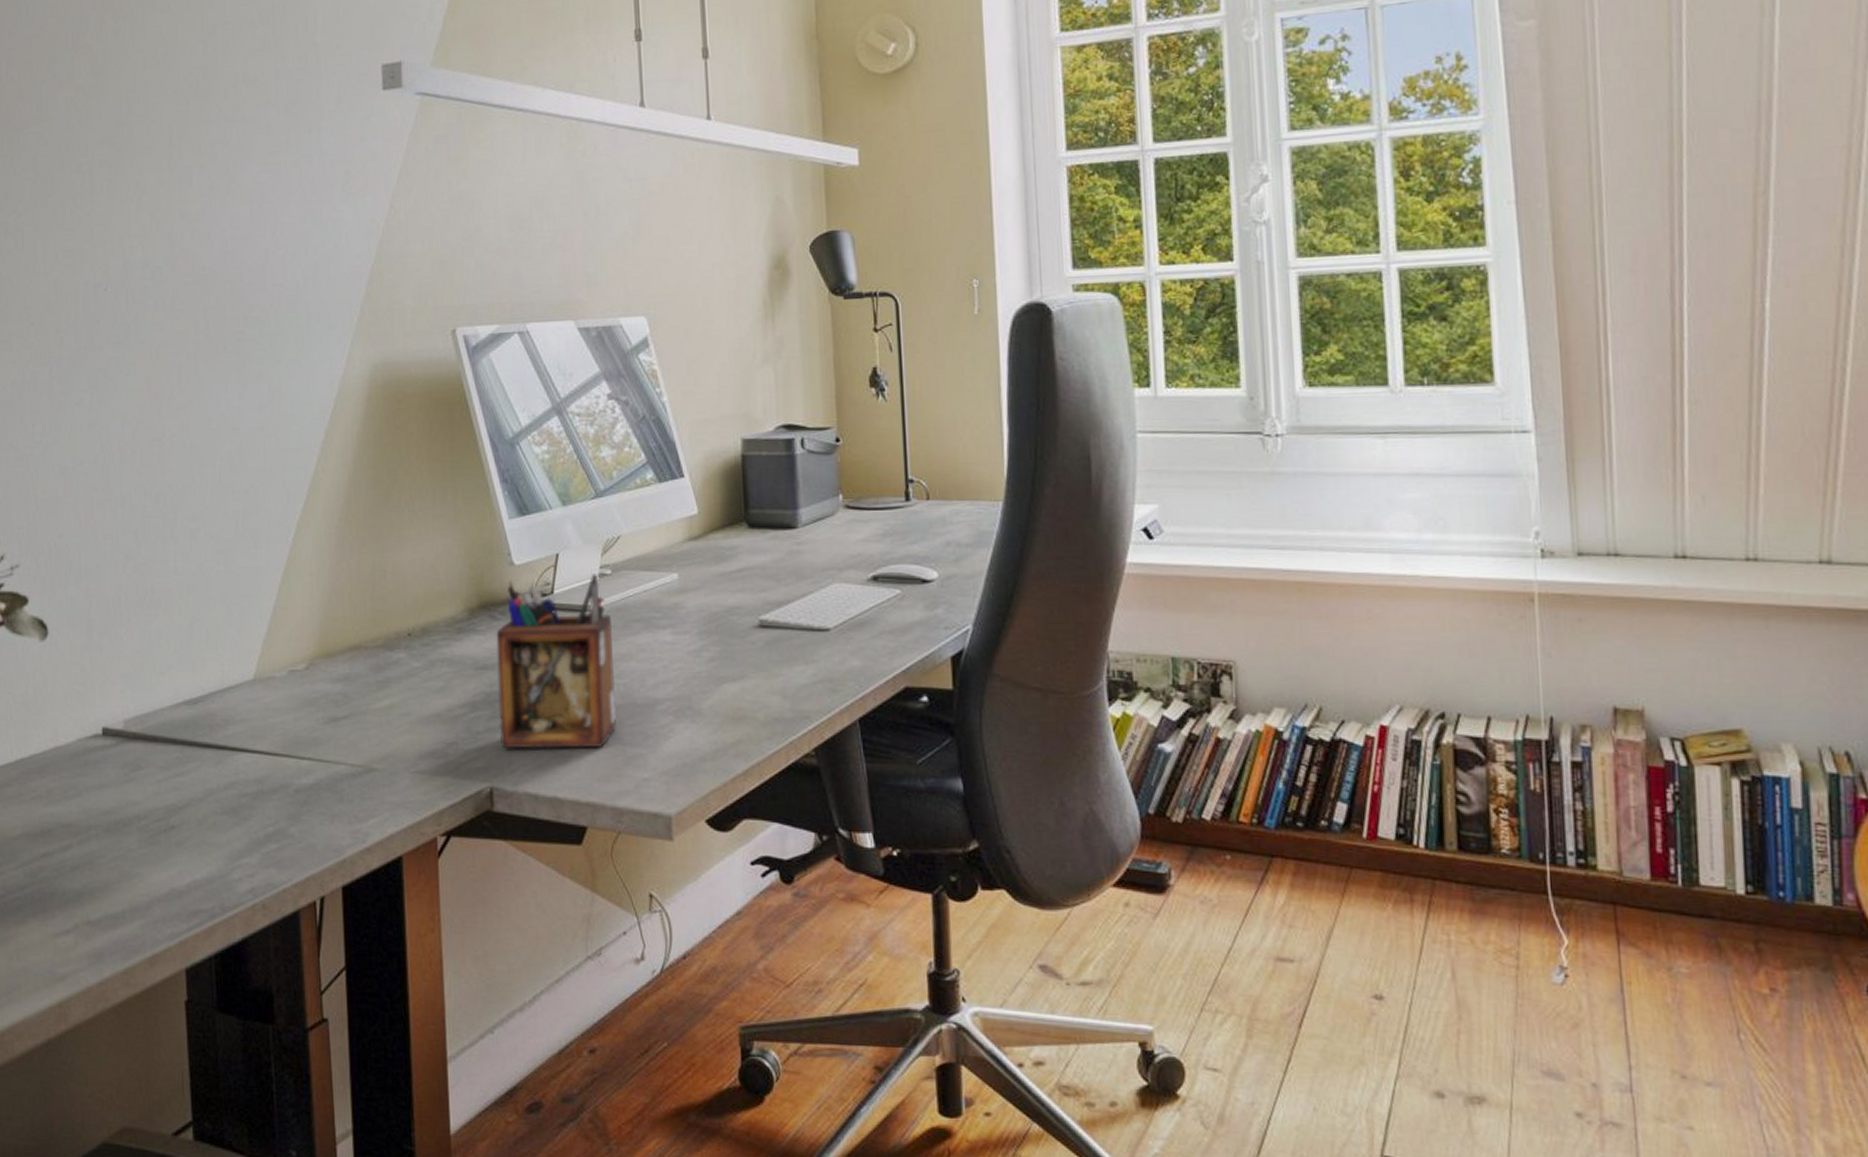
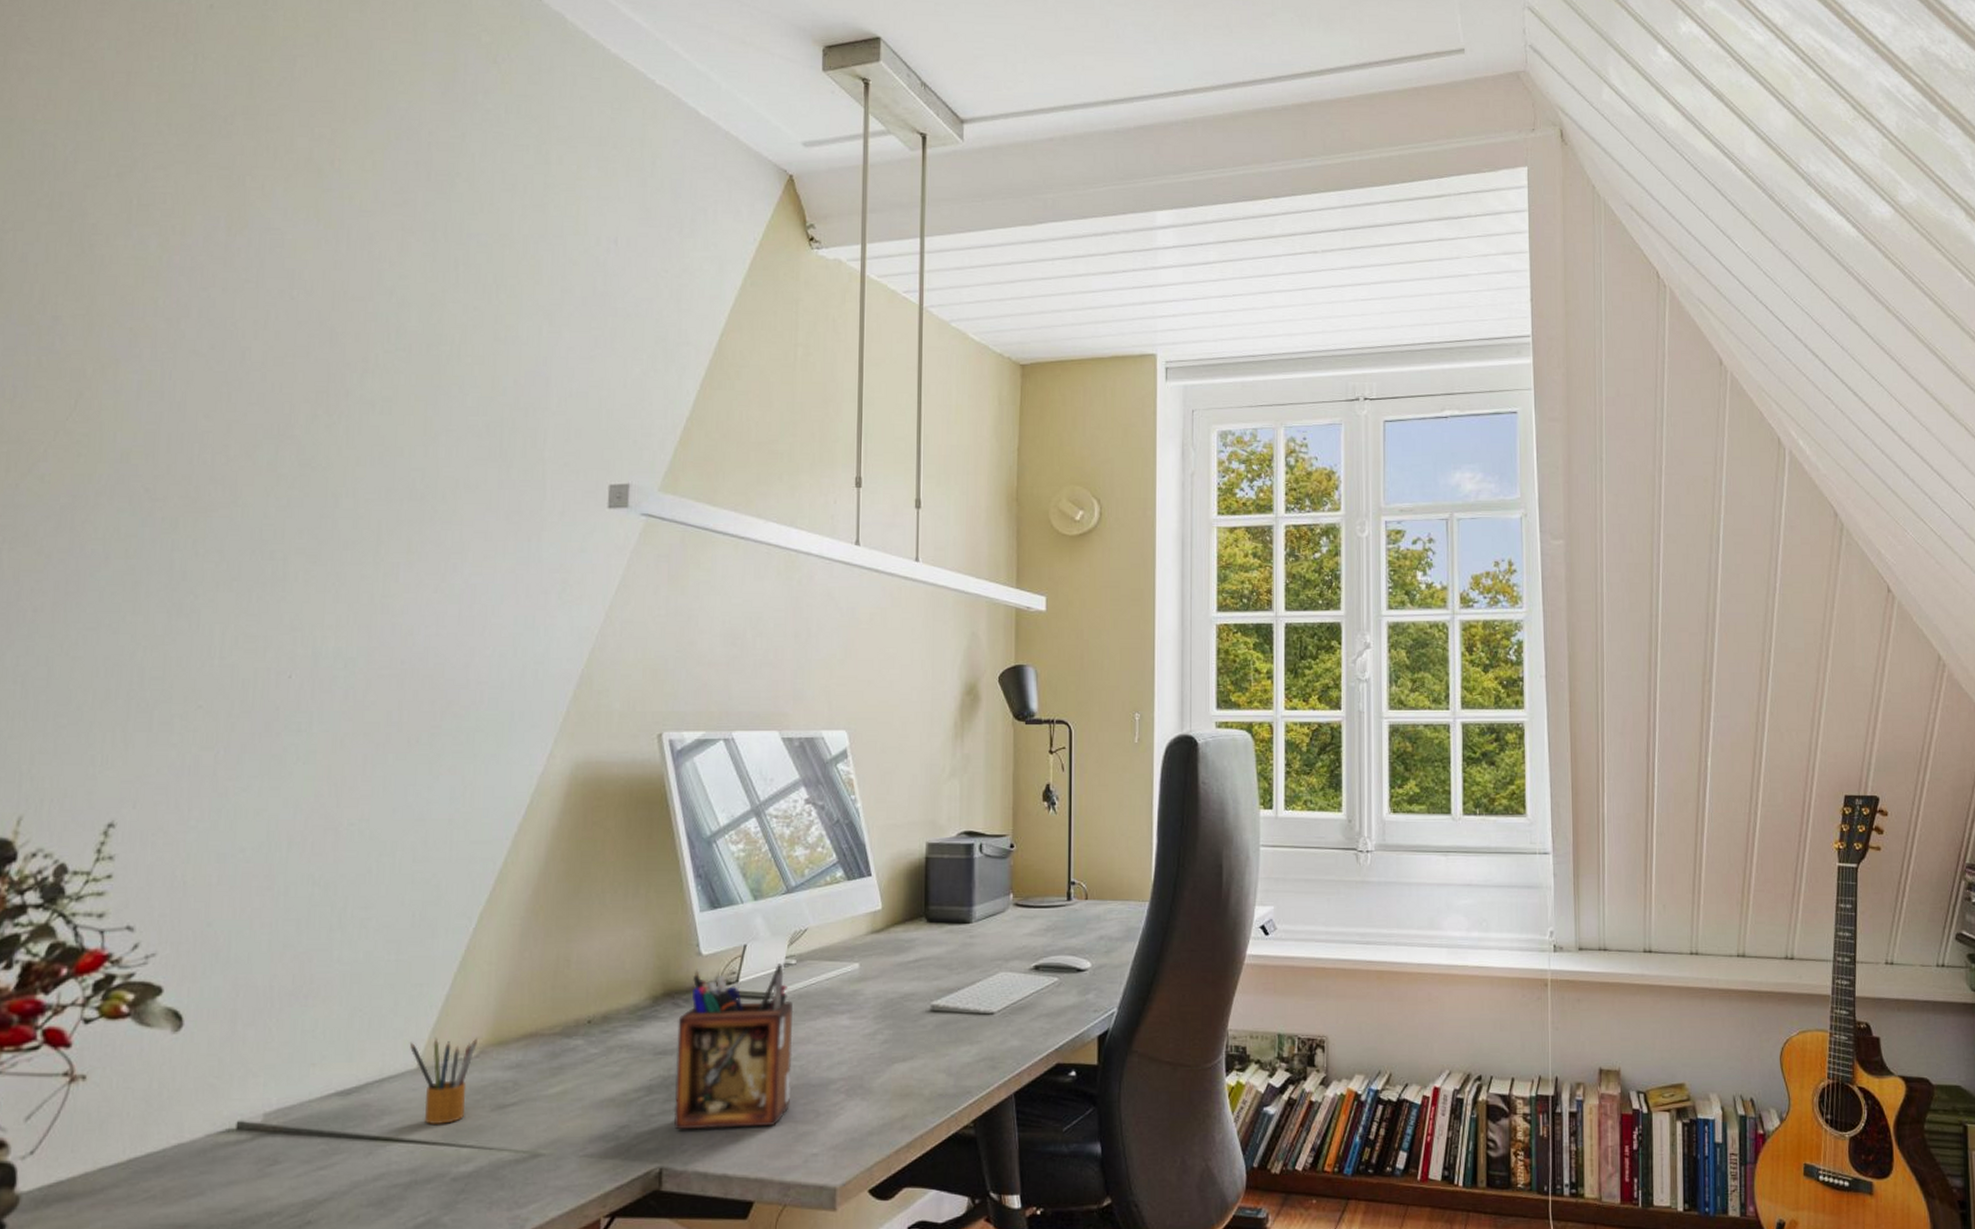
pencil box: none [245,648,306,737] -> present [410,1037,477,1125]

